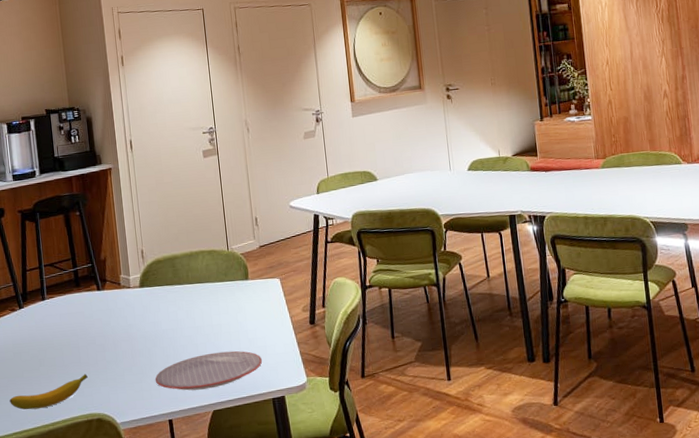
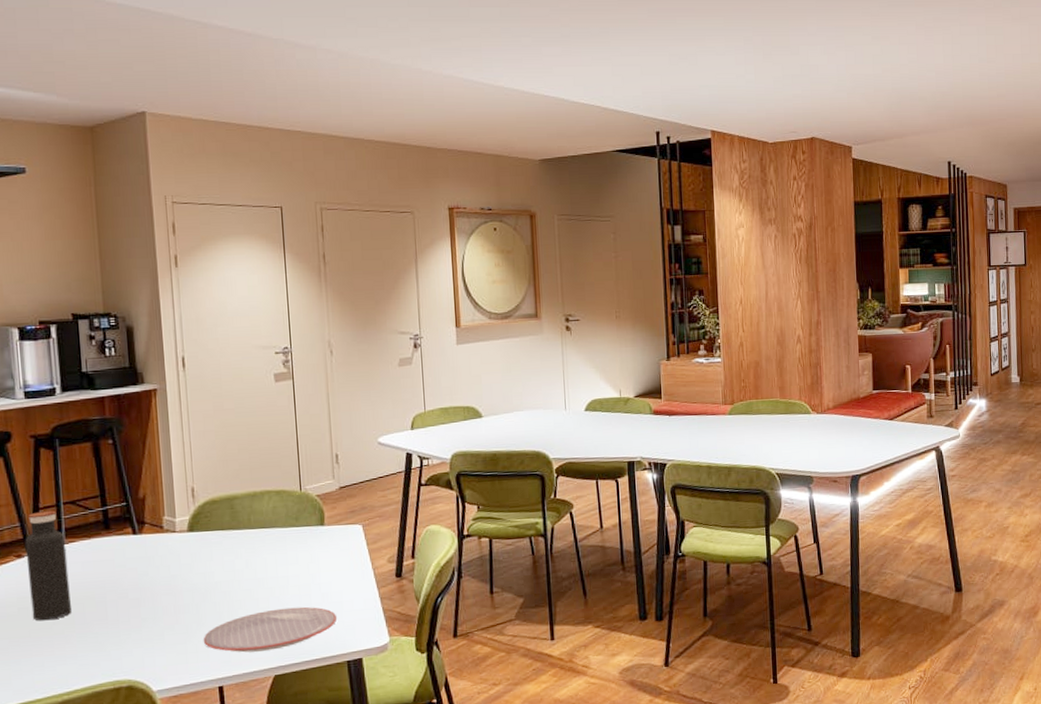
banana: present [9,373,88,410] -> none [10,633,117,677]
water bottle: none [17,272,53,364] -> present [25,510,71,621]

